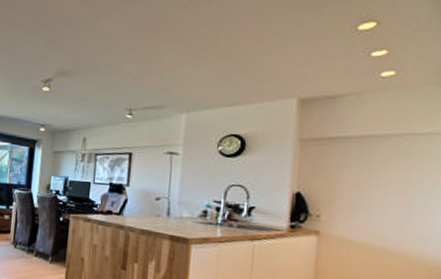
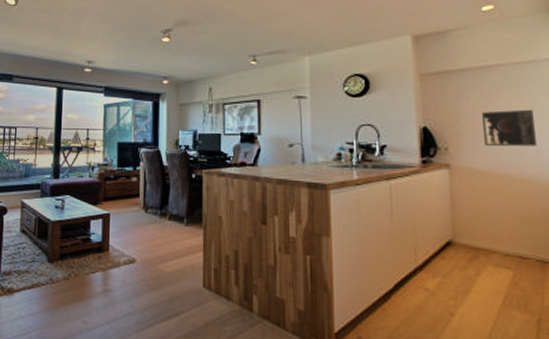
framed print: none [361,182,421,222] -> present [482,109,536,147]

